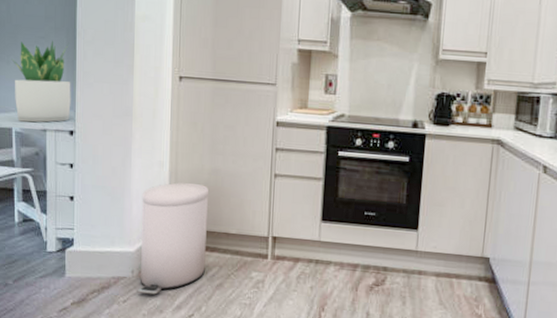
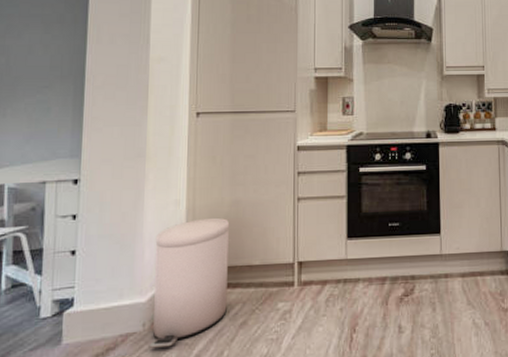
planter: present [11,40,71,123] -> none [8,89,77,176]

